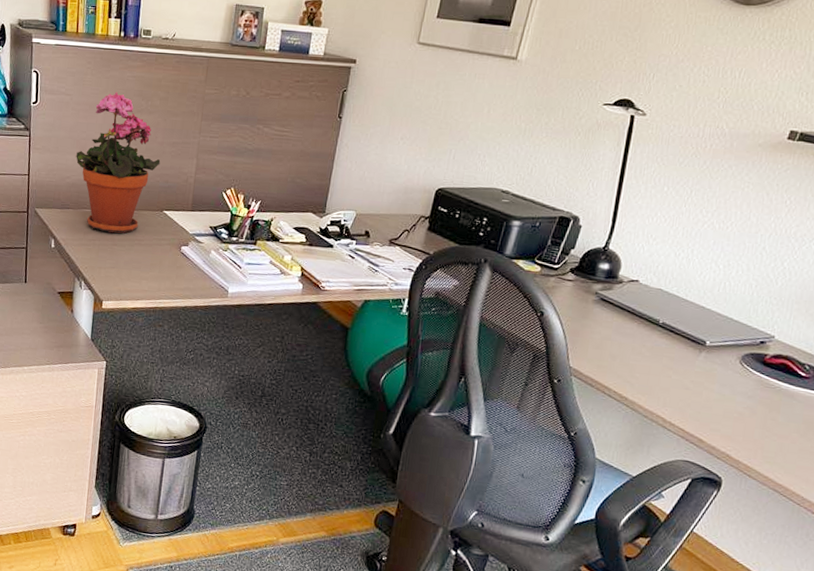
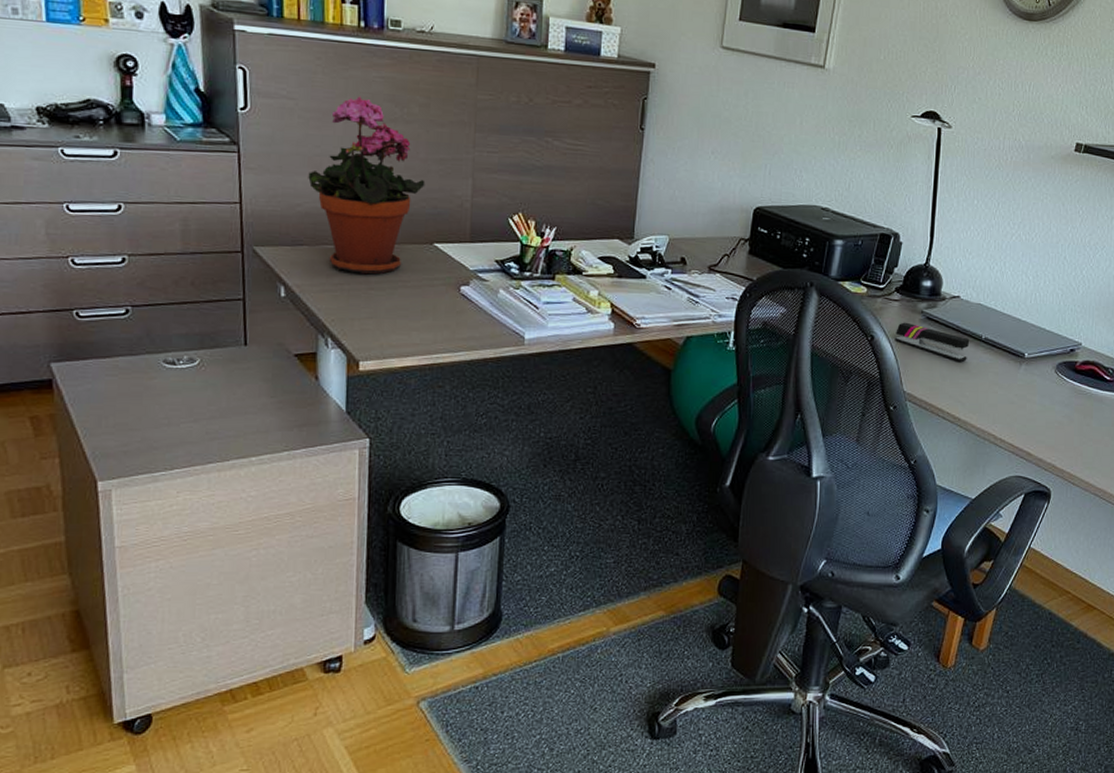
stapler: none [564,301,646,344] -> present [894,322,970,362]

